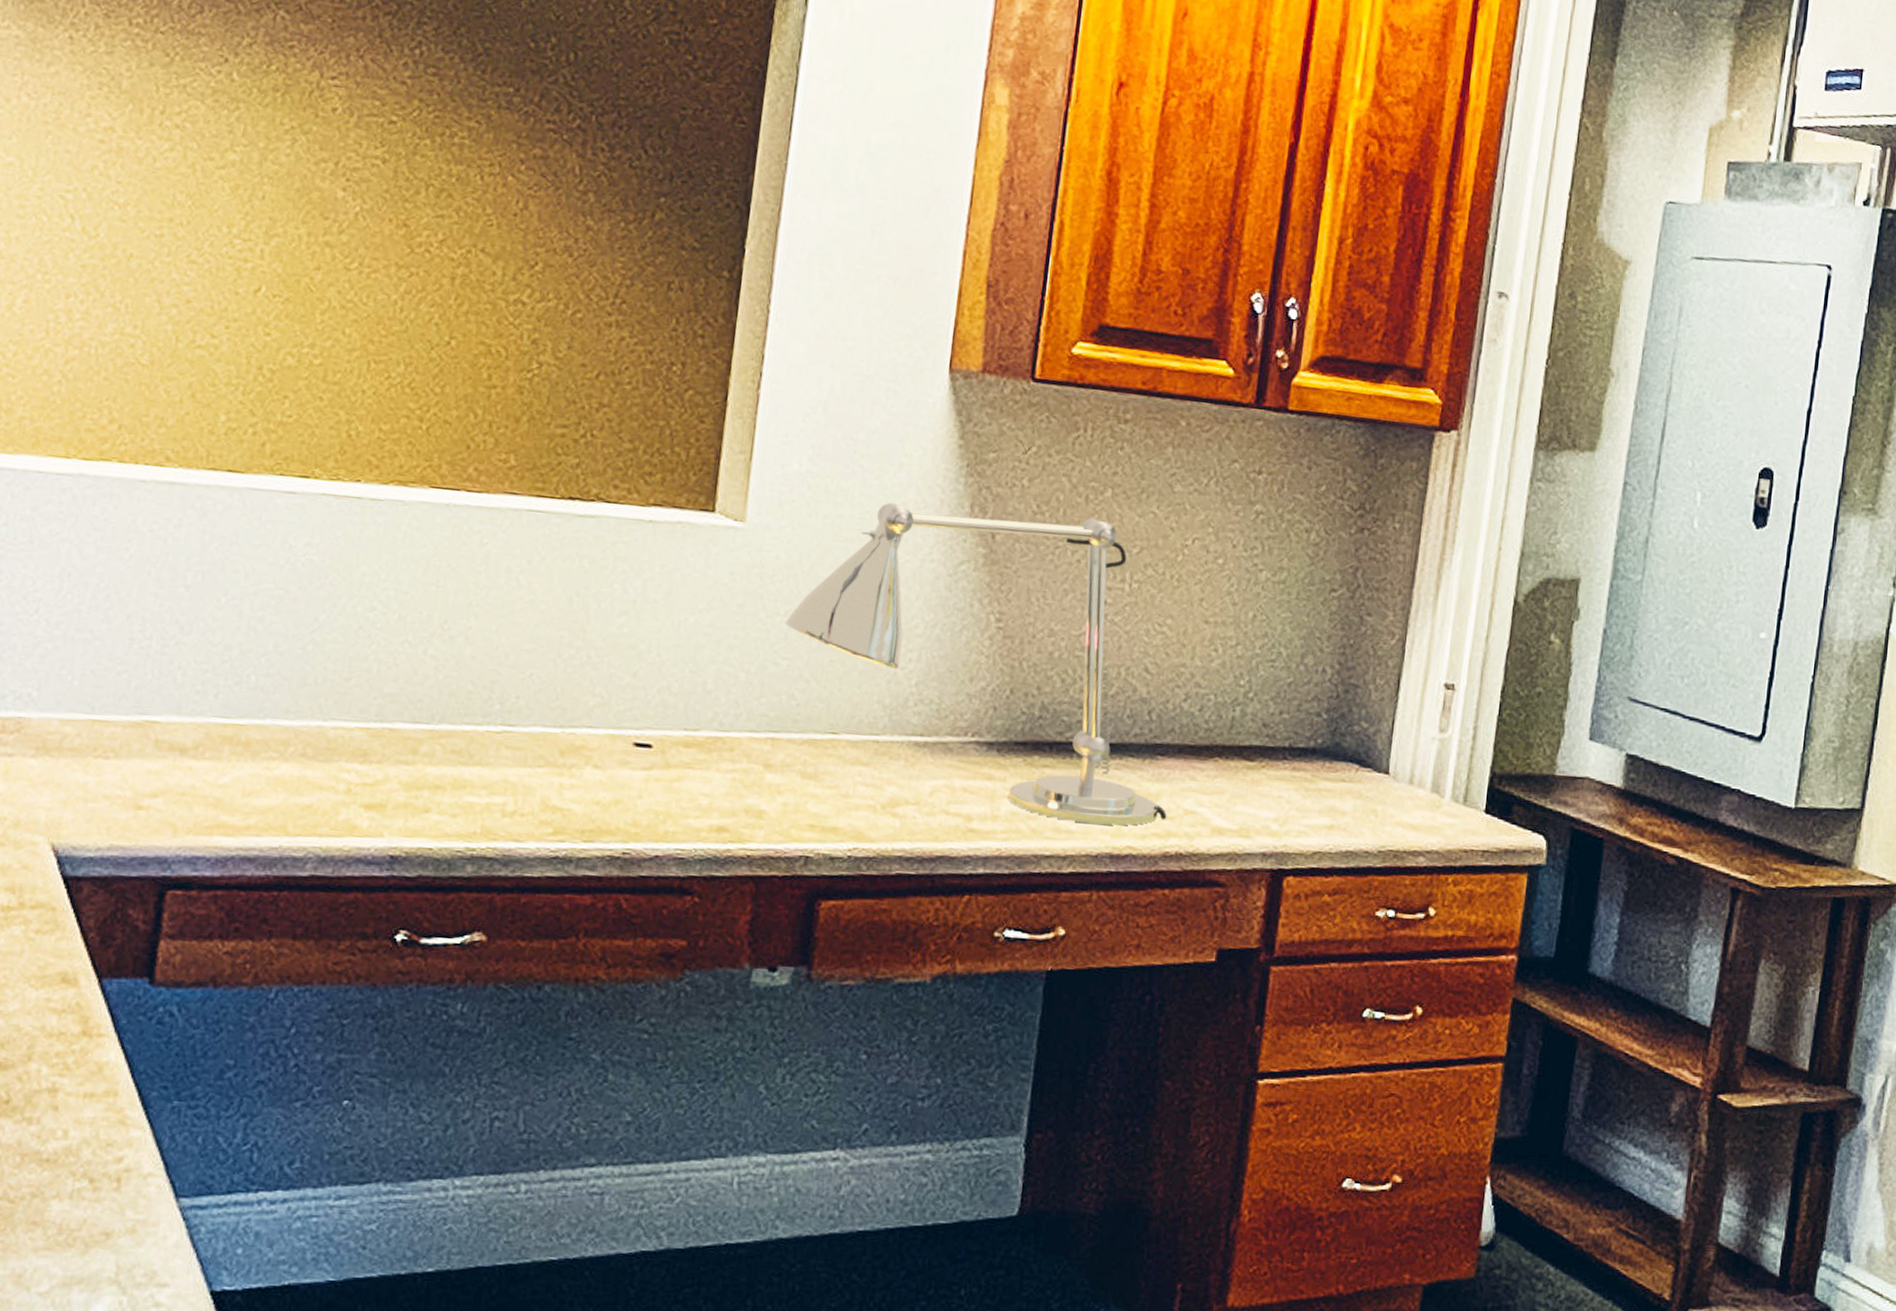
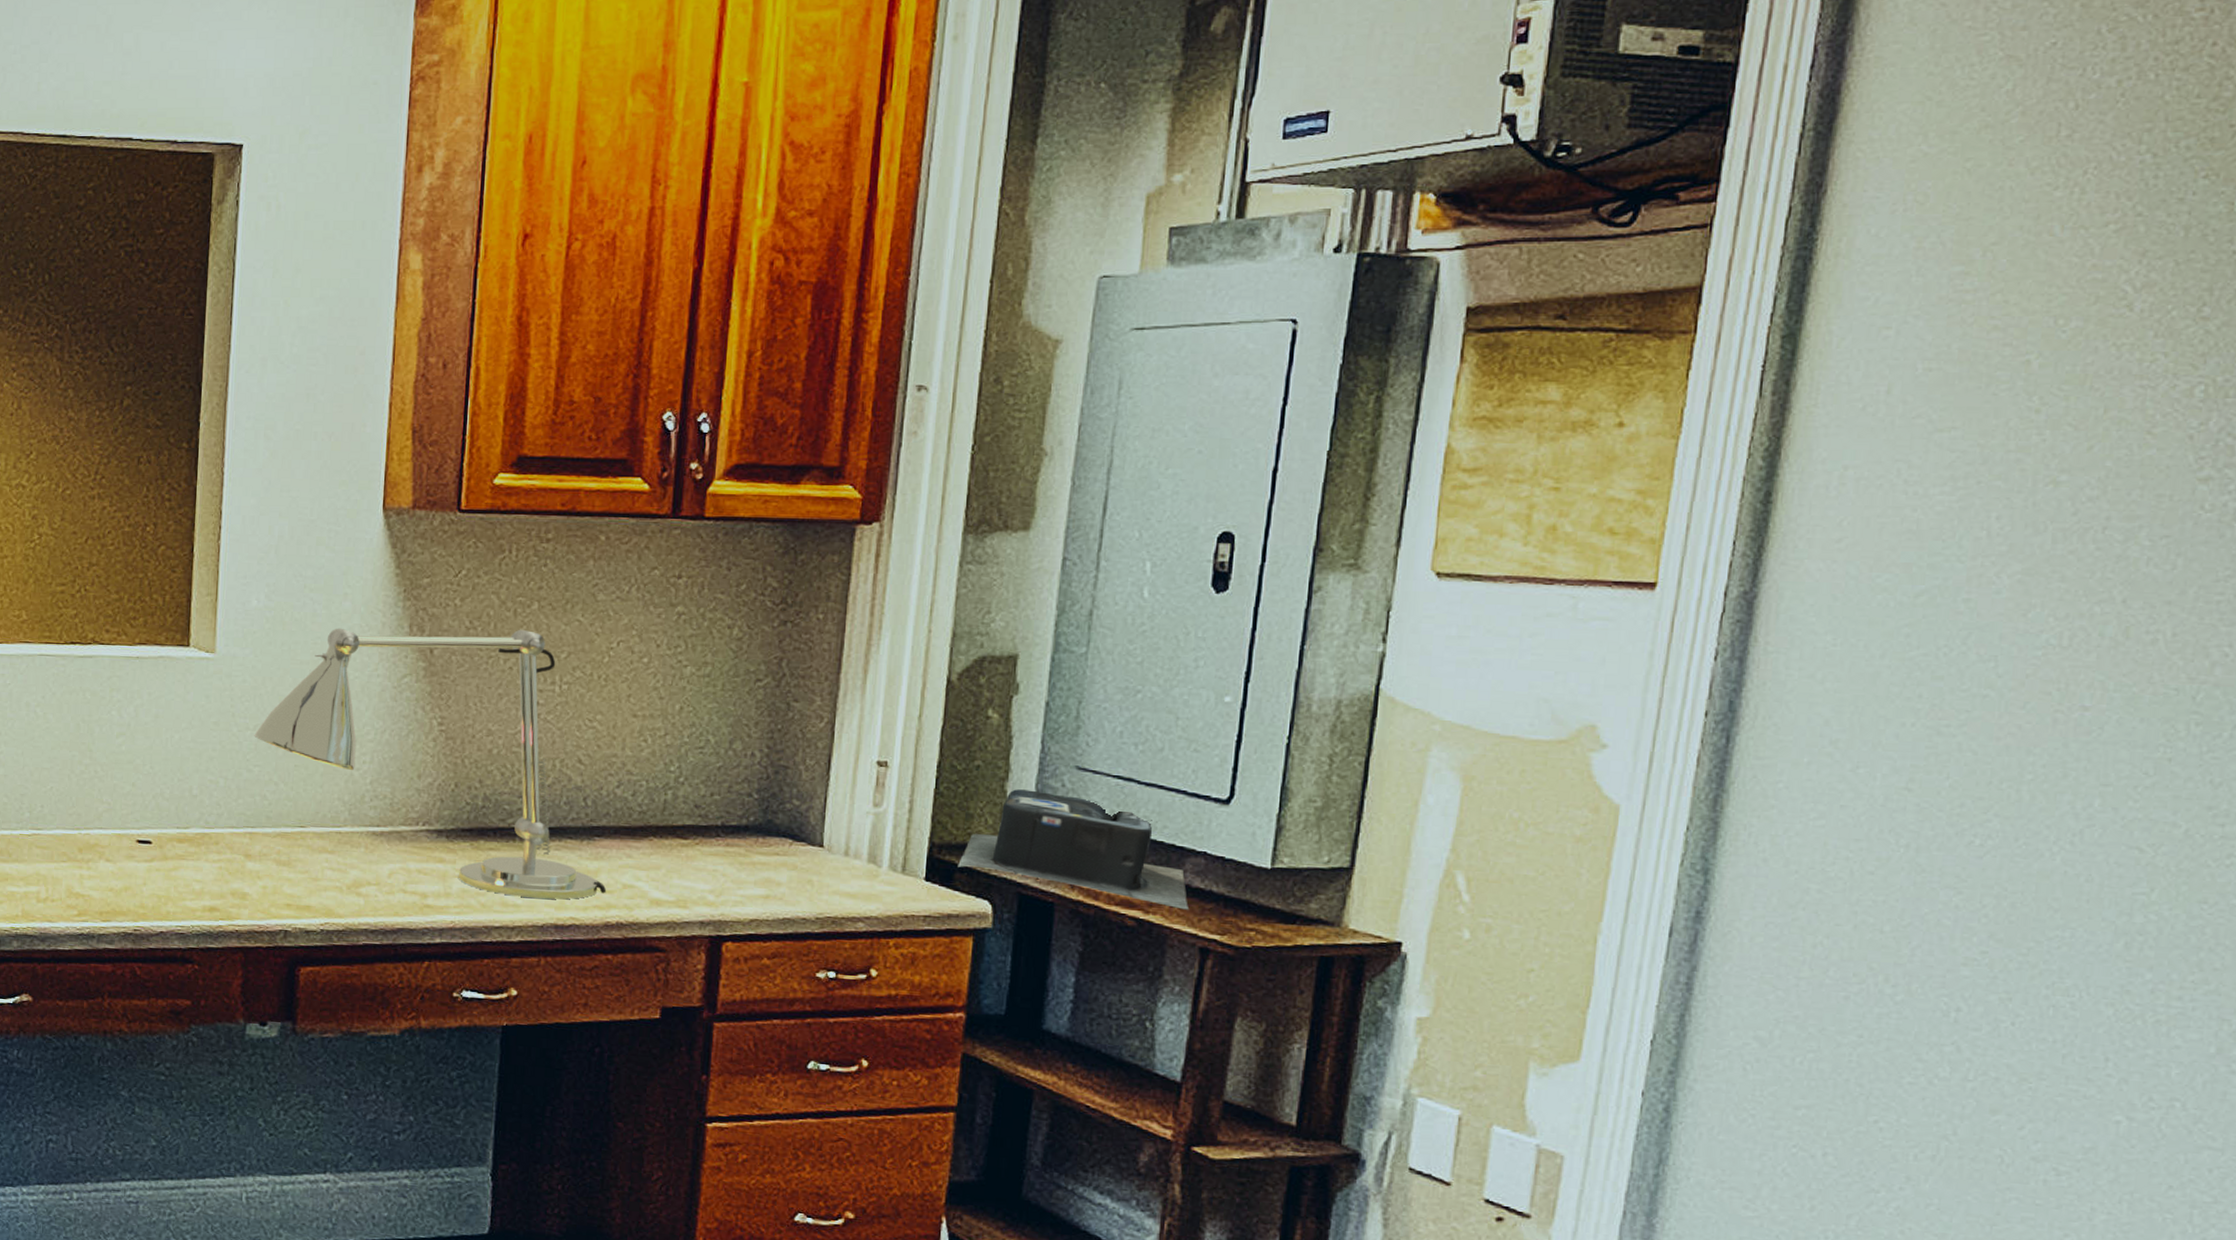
printer: none [1516,719,1723,849] -> present [958,789,1189,910]

